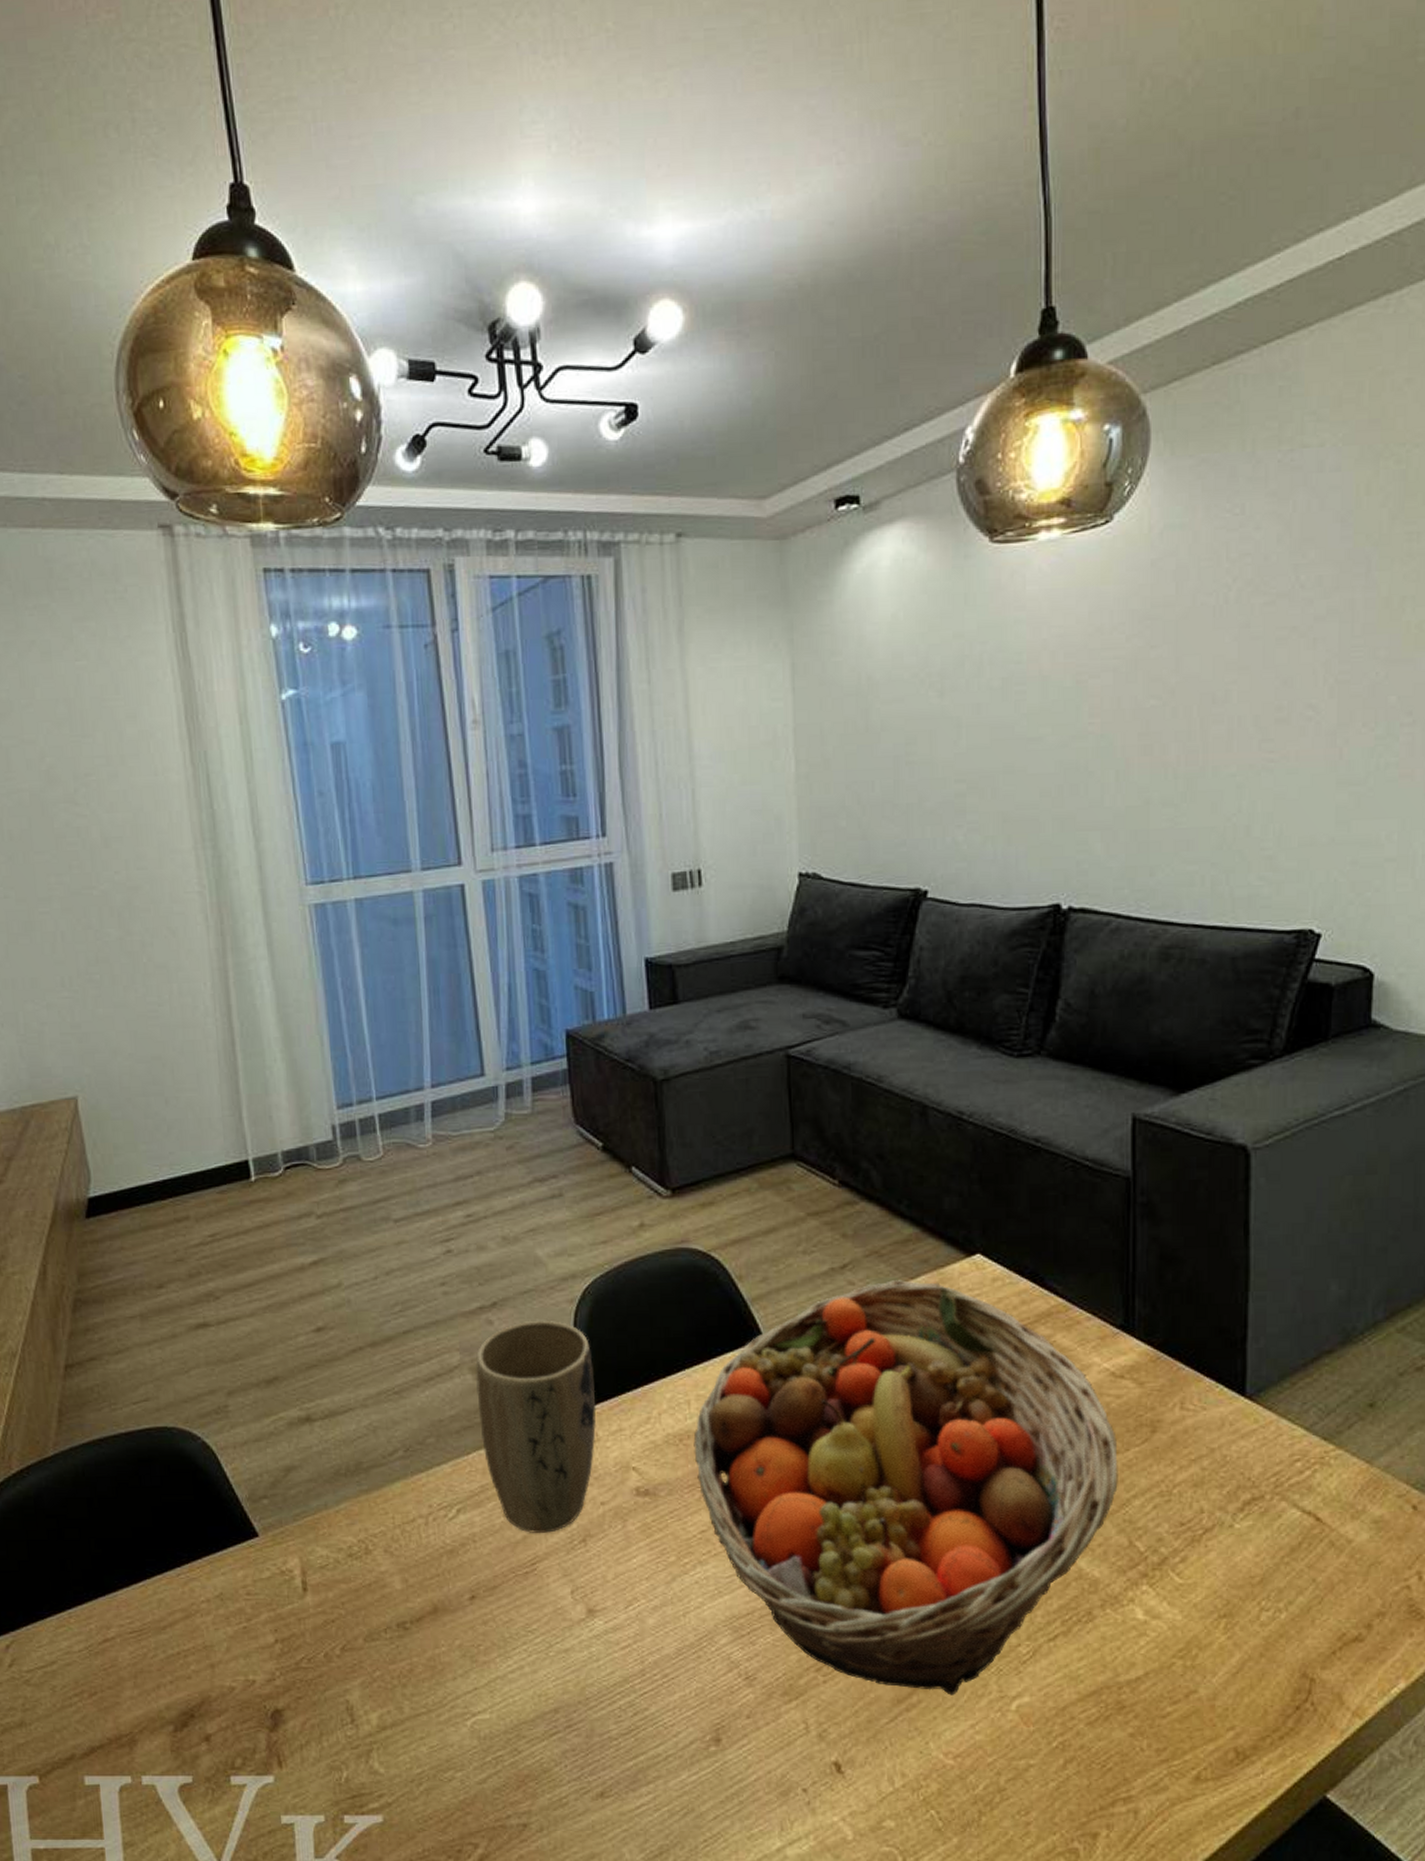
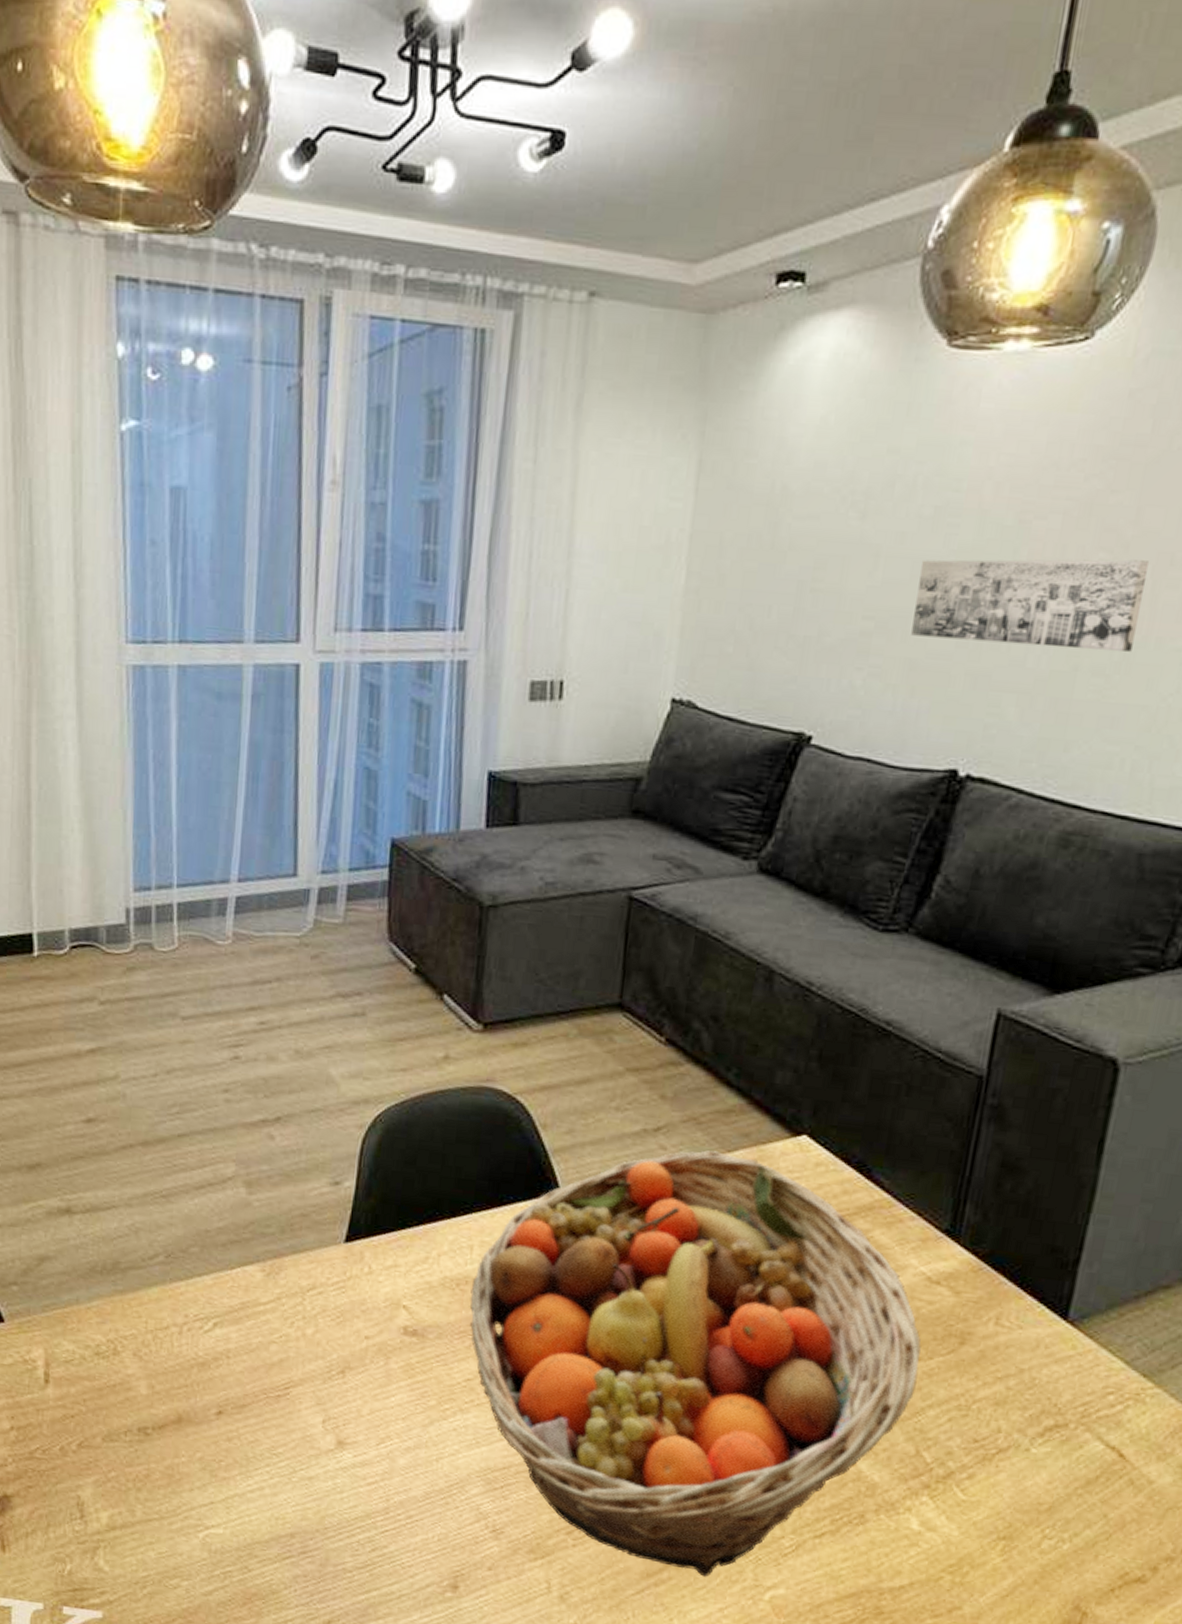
plant pot: present [475,1320,596,1533] -> none [247,1140,375,1360]
wall art: none [999,702,1195,791] -> present [911,559,1150,652]

